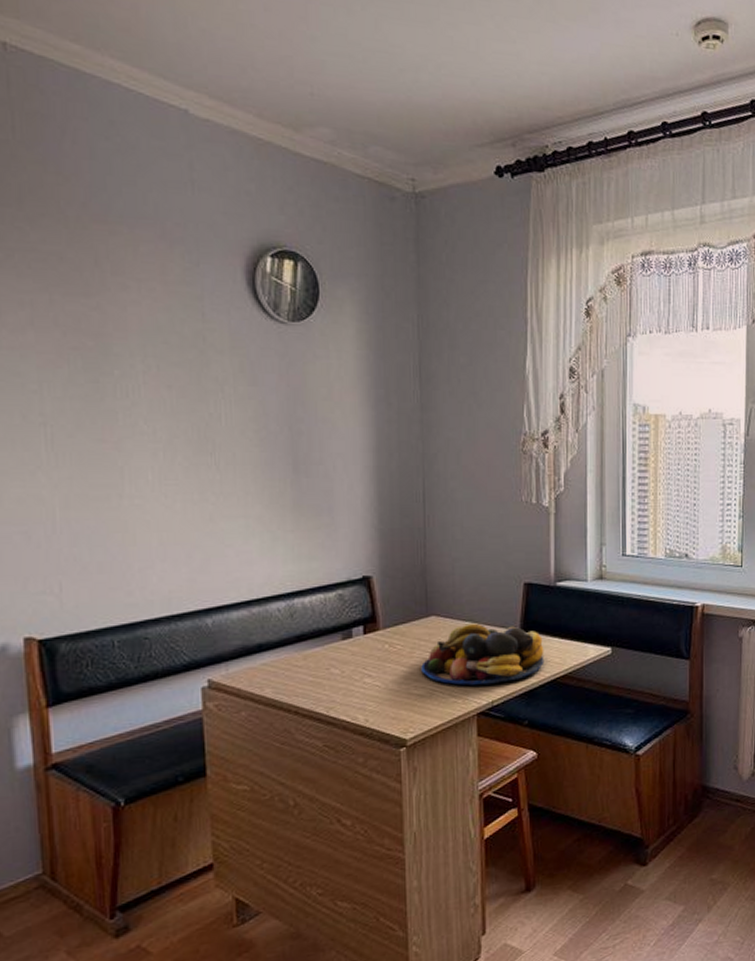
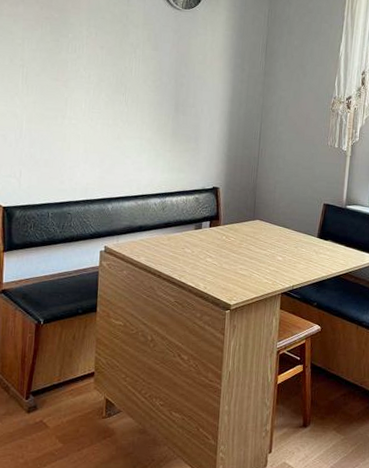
fruit bowl: present [421,623,545,686] -> none [246,228,333,274]

